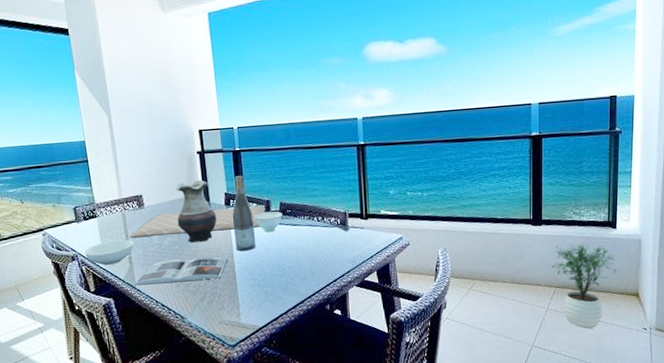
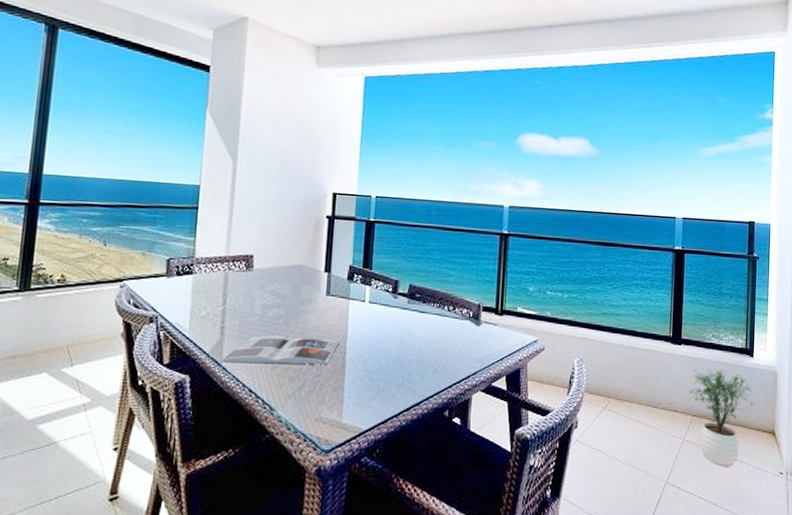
bowl: present [84,239,134,266] -> none [167,303,232,334]
placemat: present [129,205,265,238] -> none [228,279,392,310]
vase: present [176,179,218,243] -> none [288,246,336,318]
wine bottle: present [232,176,256,252] -> none [352,249,377,336]
bowl: present [254,211,283,233] -> none [378,293,410,318]

